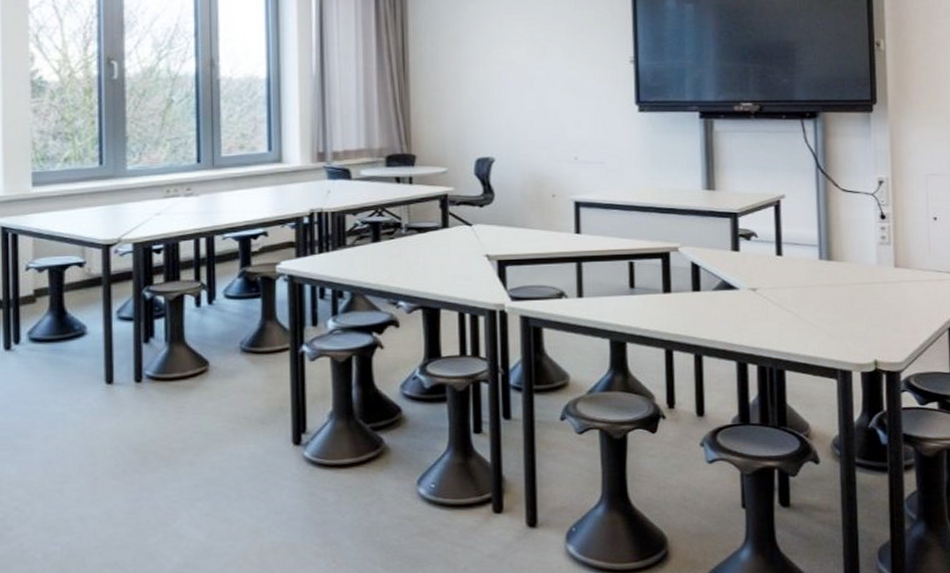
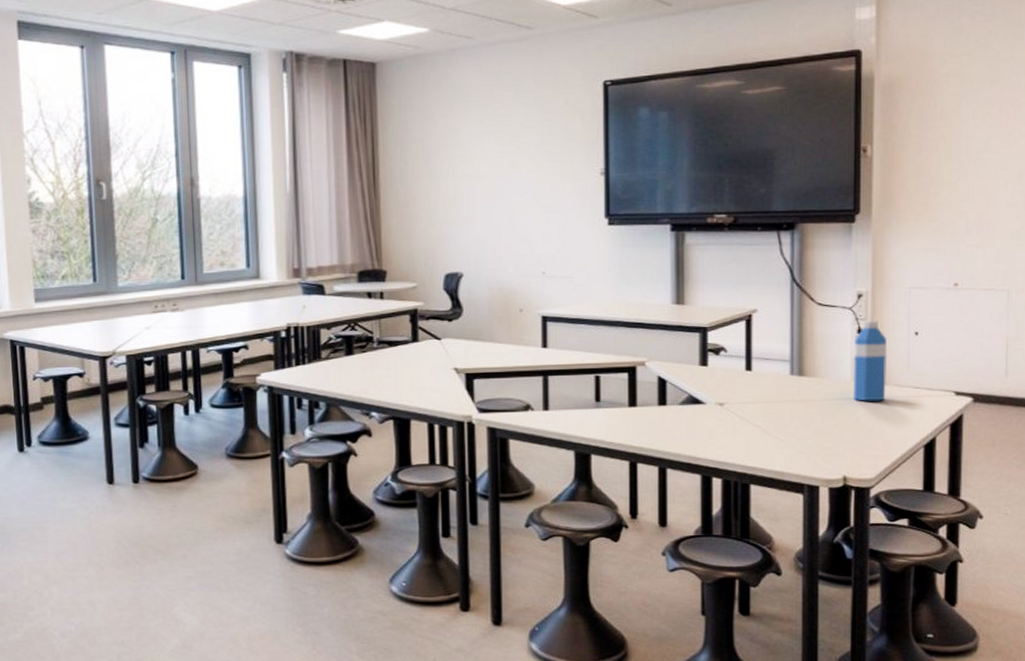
water bottle: none [877,206,910,285] -> present [853,321,888,401]

